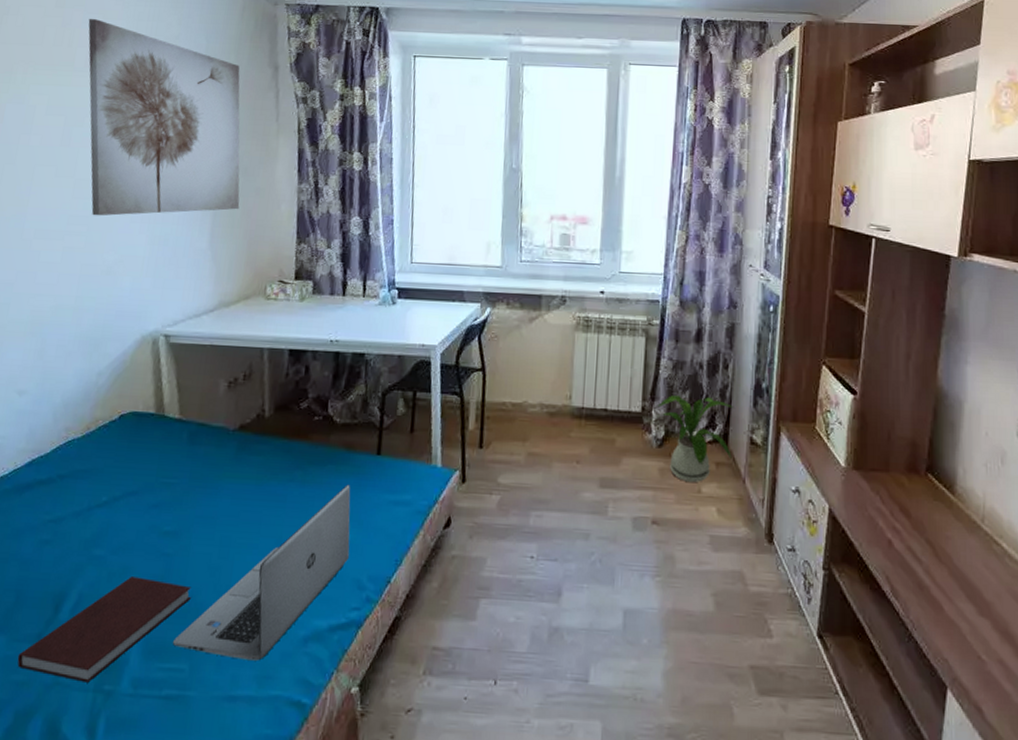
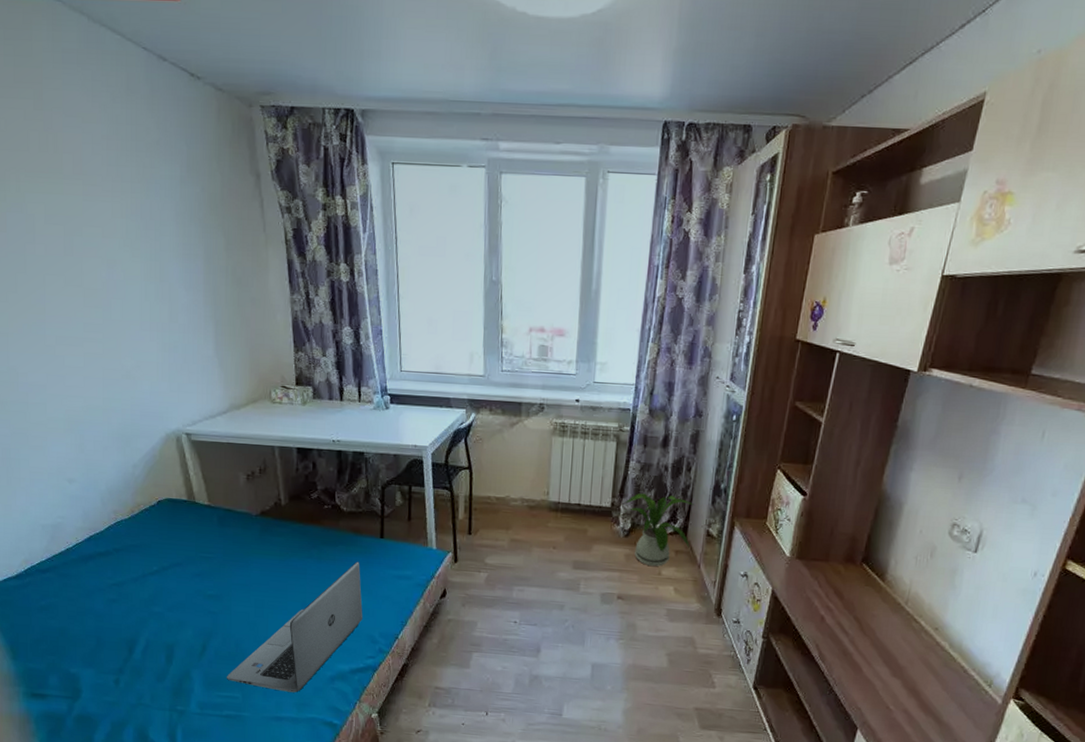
notebook: present [17,577,191,683] -> none [106,628,237,704]
wall art: present [88,19,240,216] -> none [69,123,238,324]

